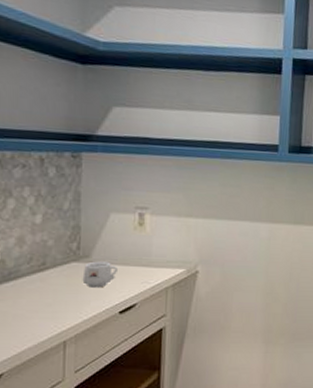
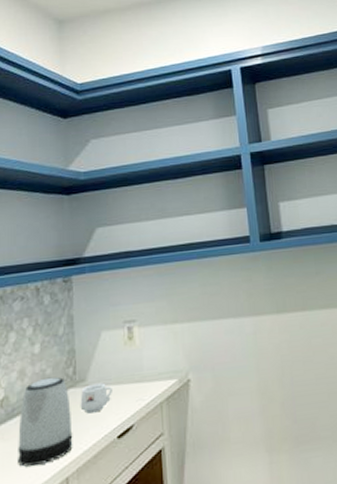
kettle: none [13,248,73,328] -> present [18,376,73,467]

